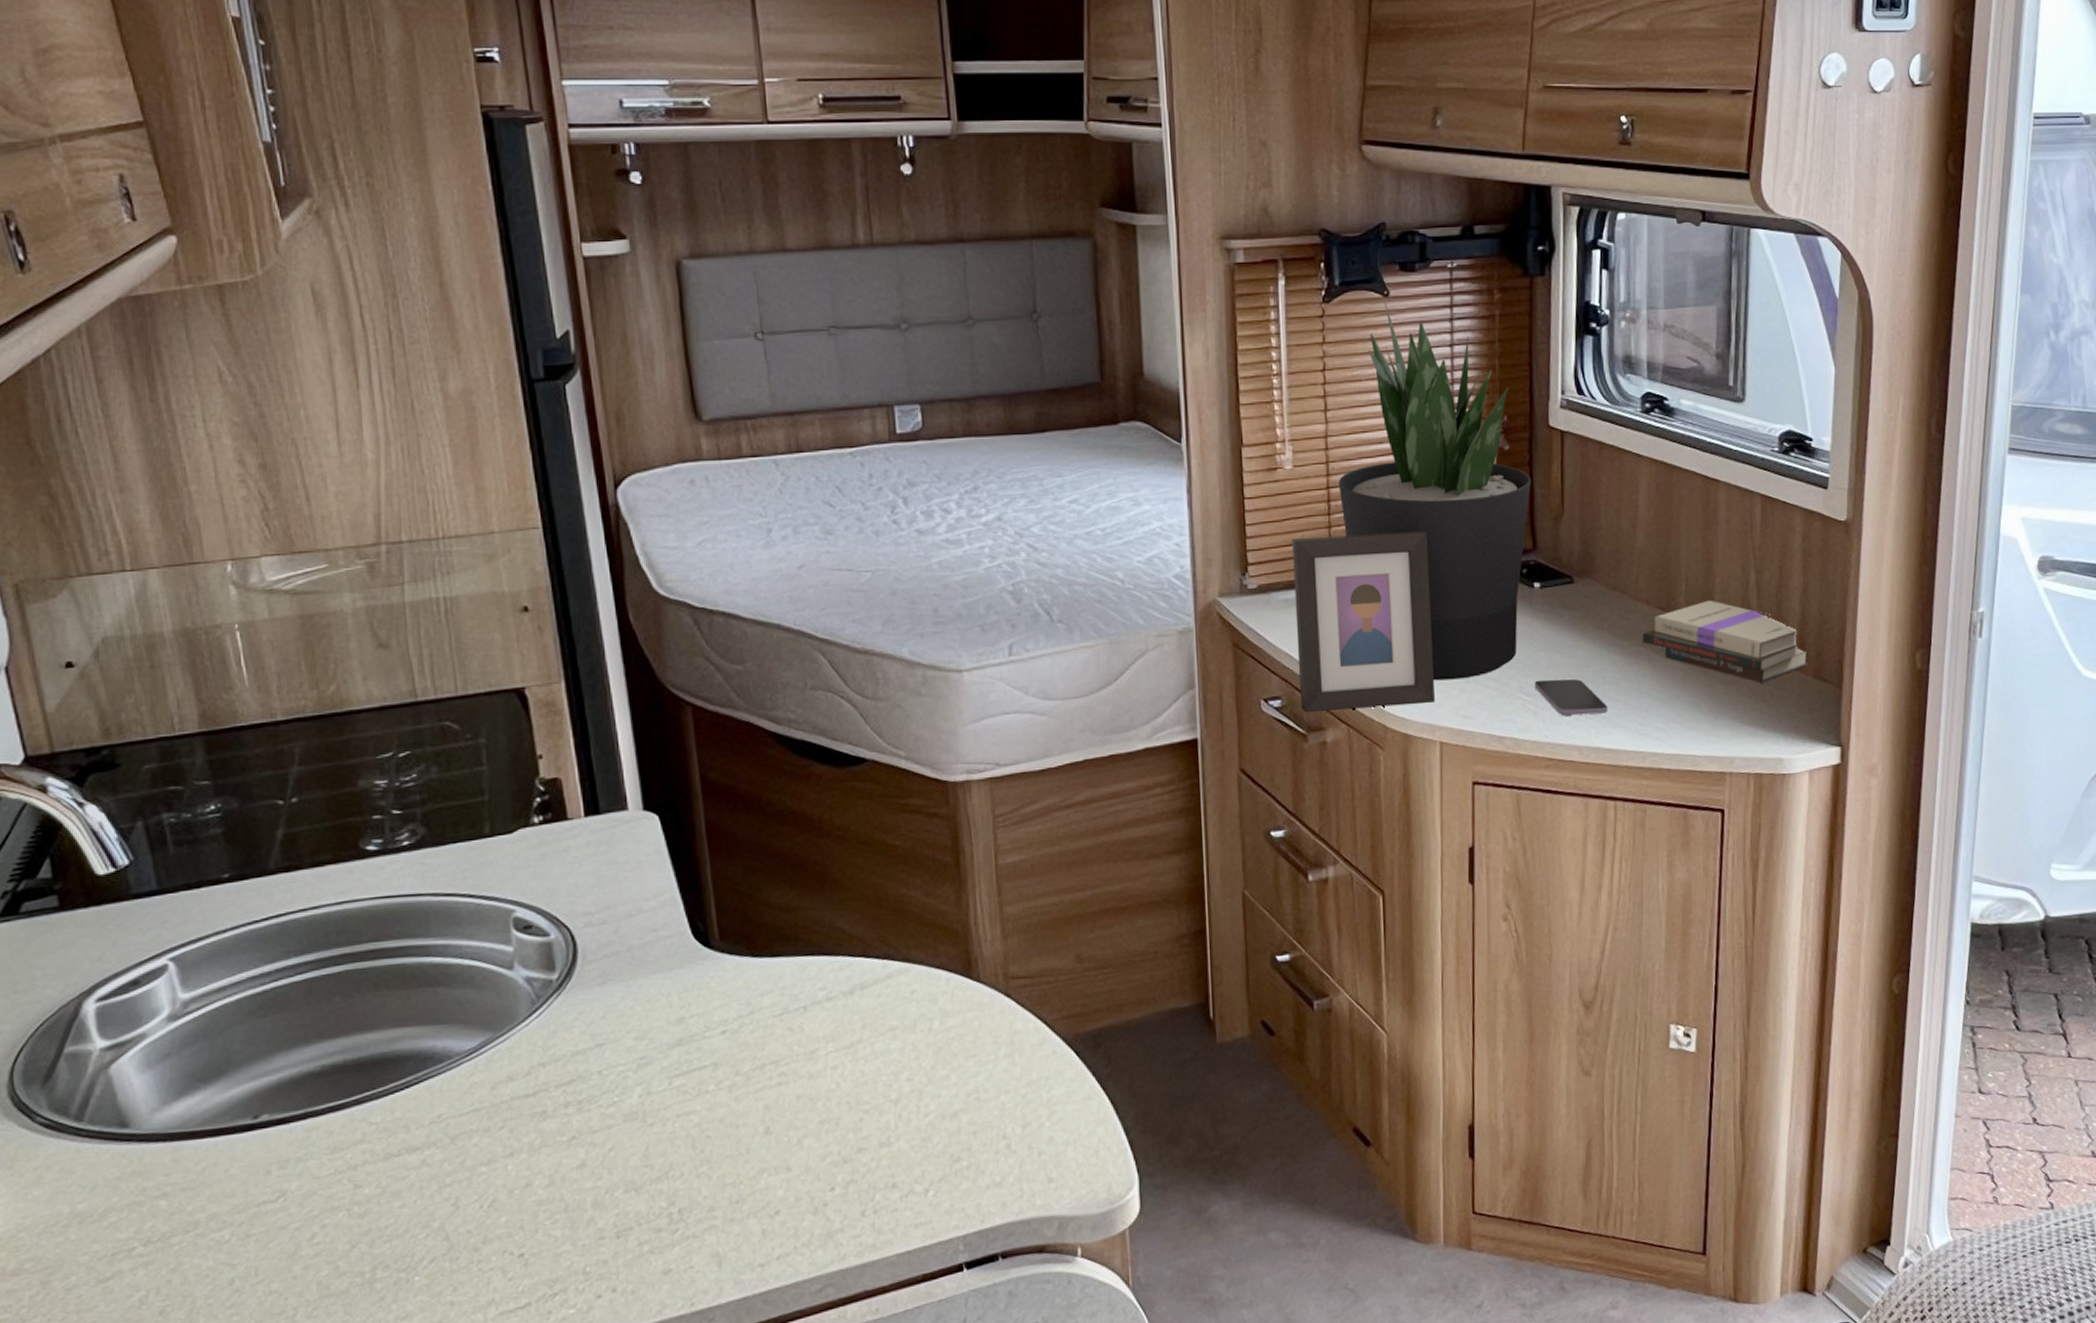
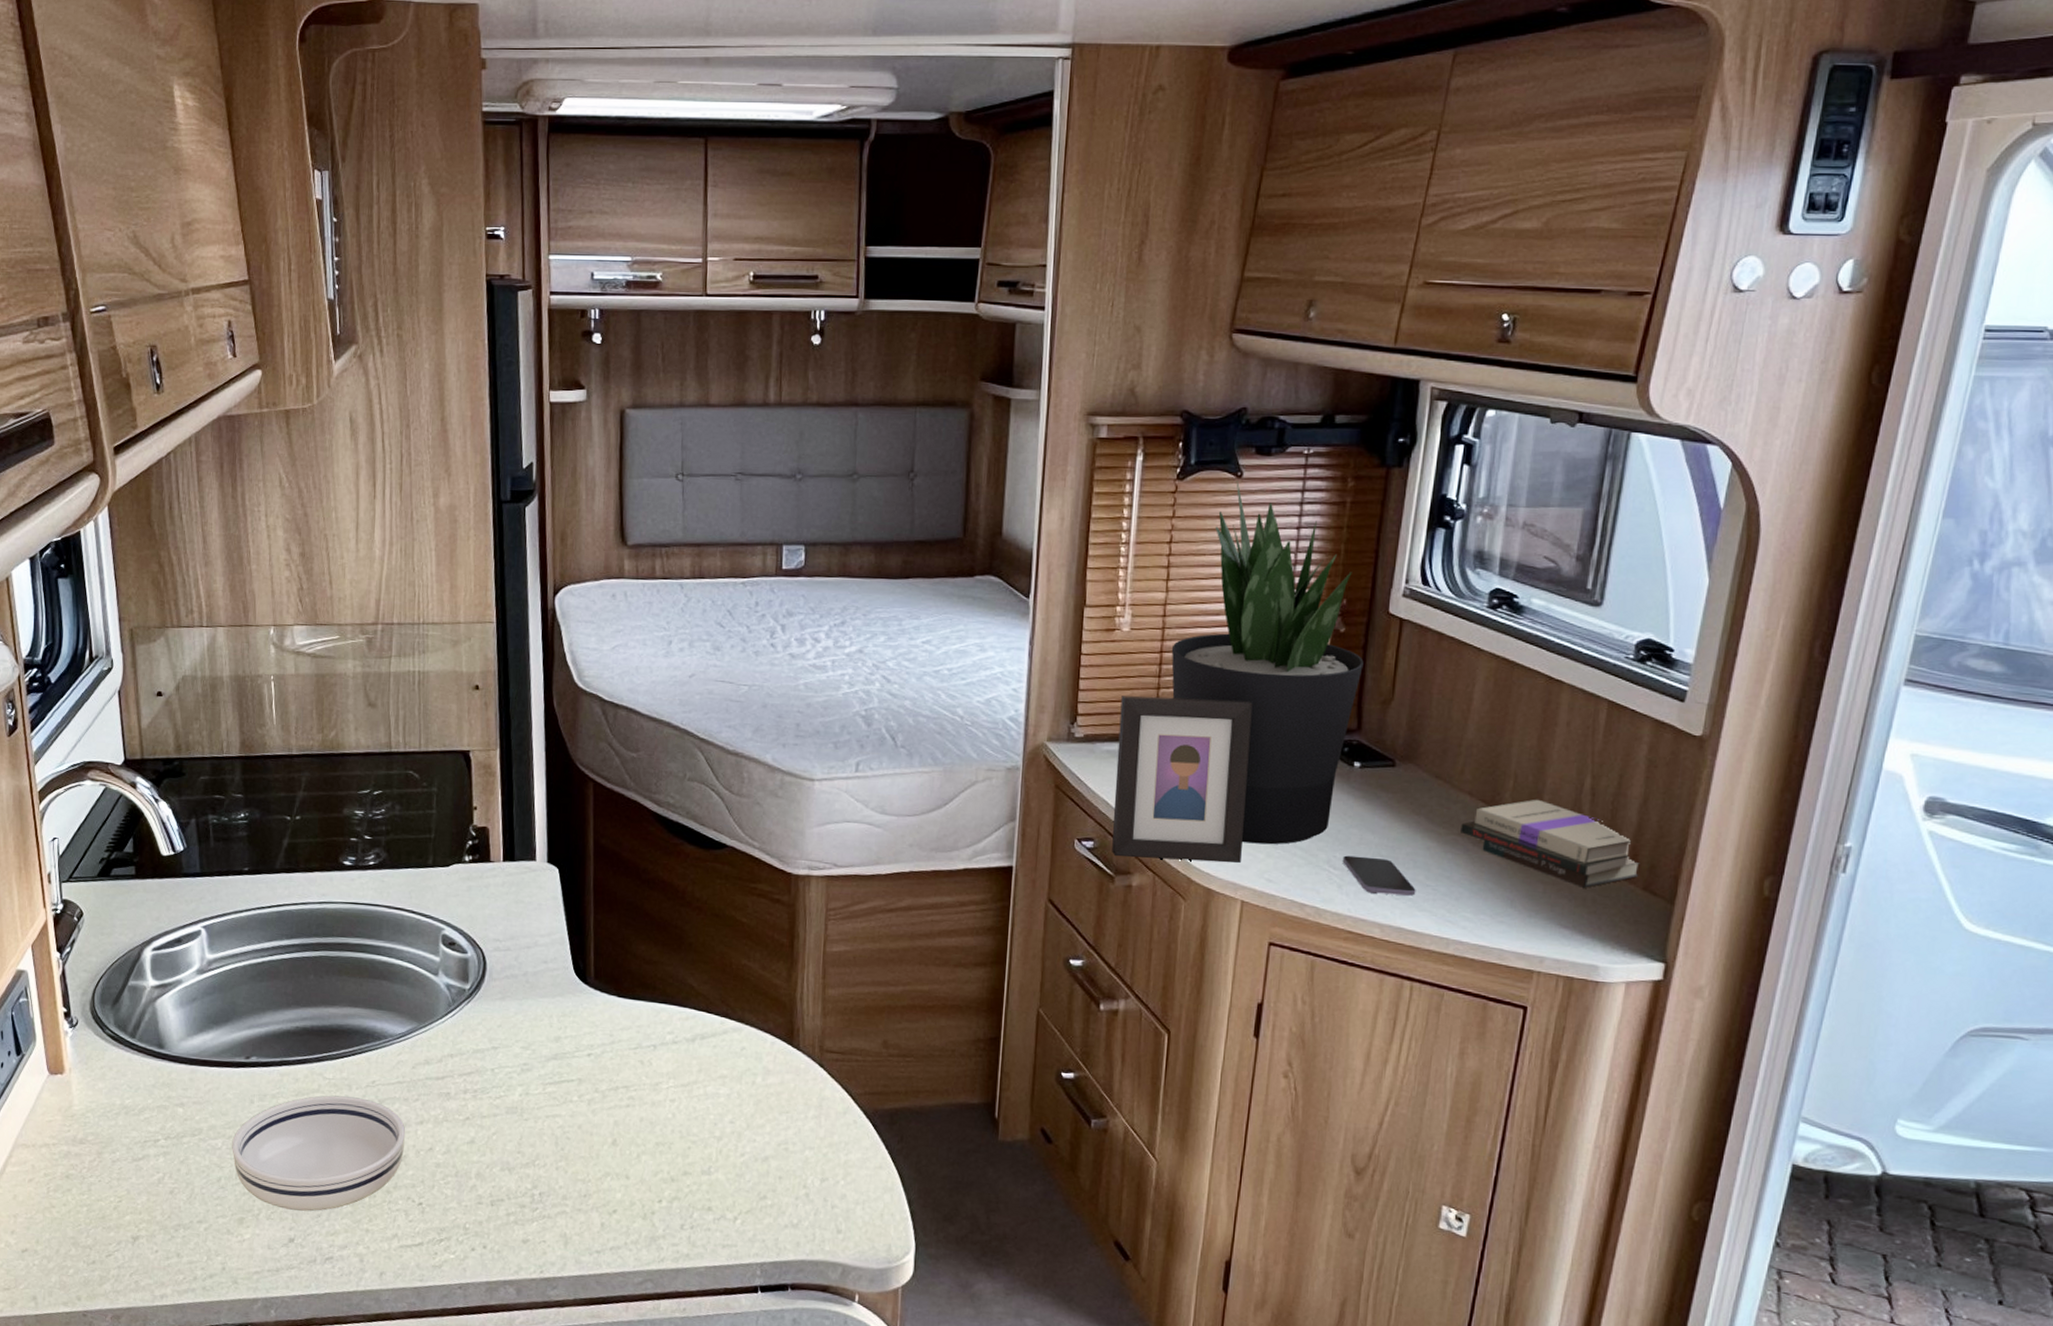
bowl: none [245,1139,492,1301] -> present [232,1095,406,1212]

